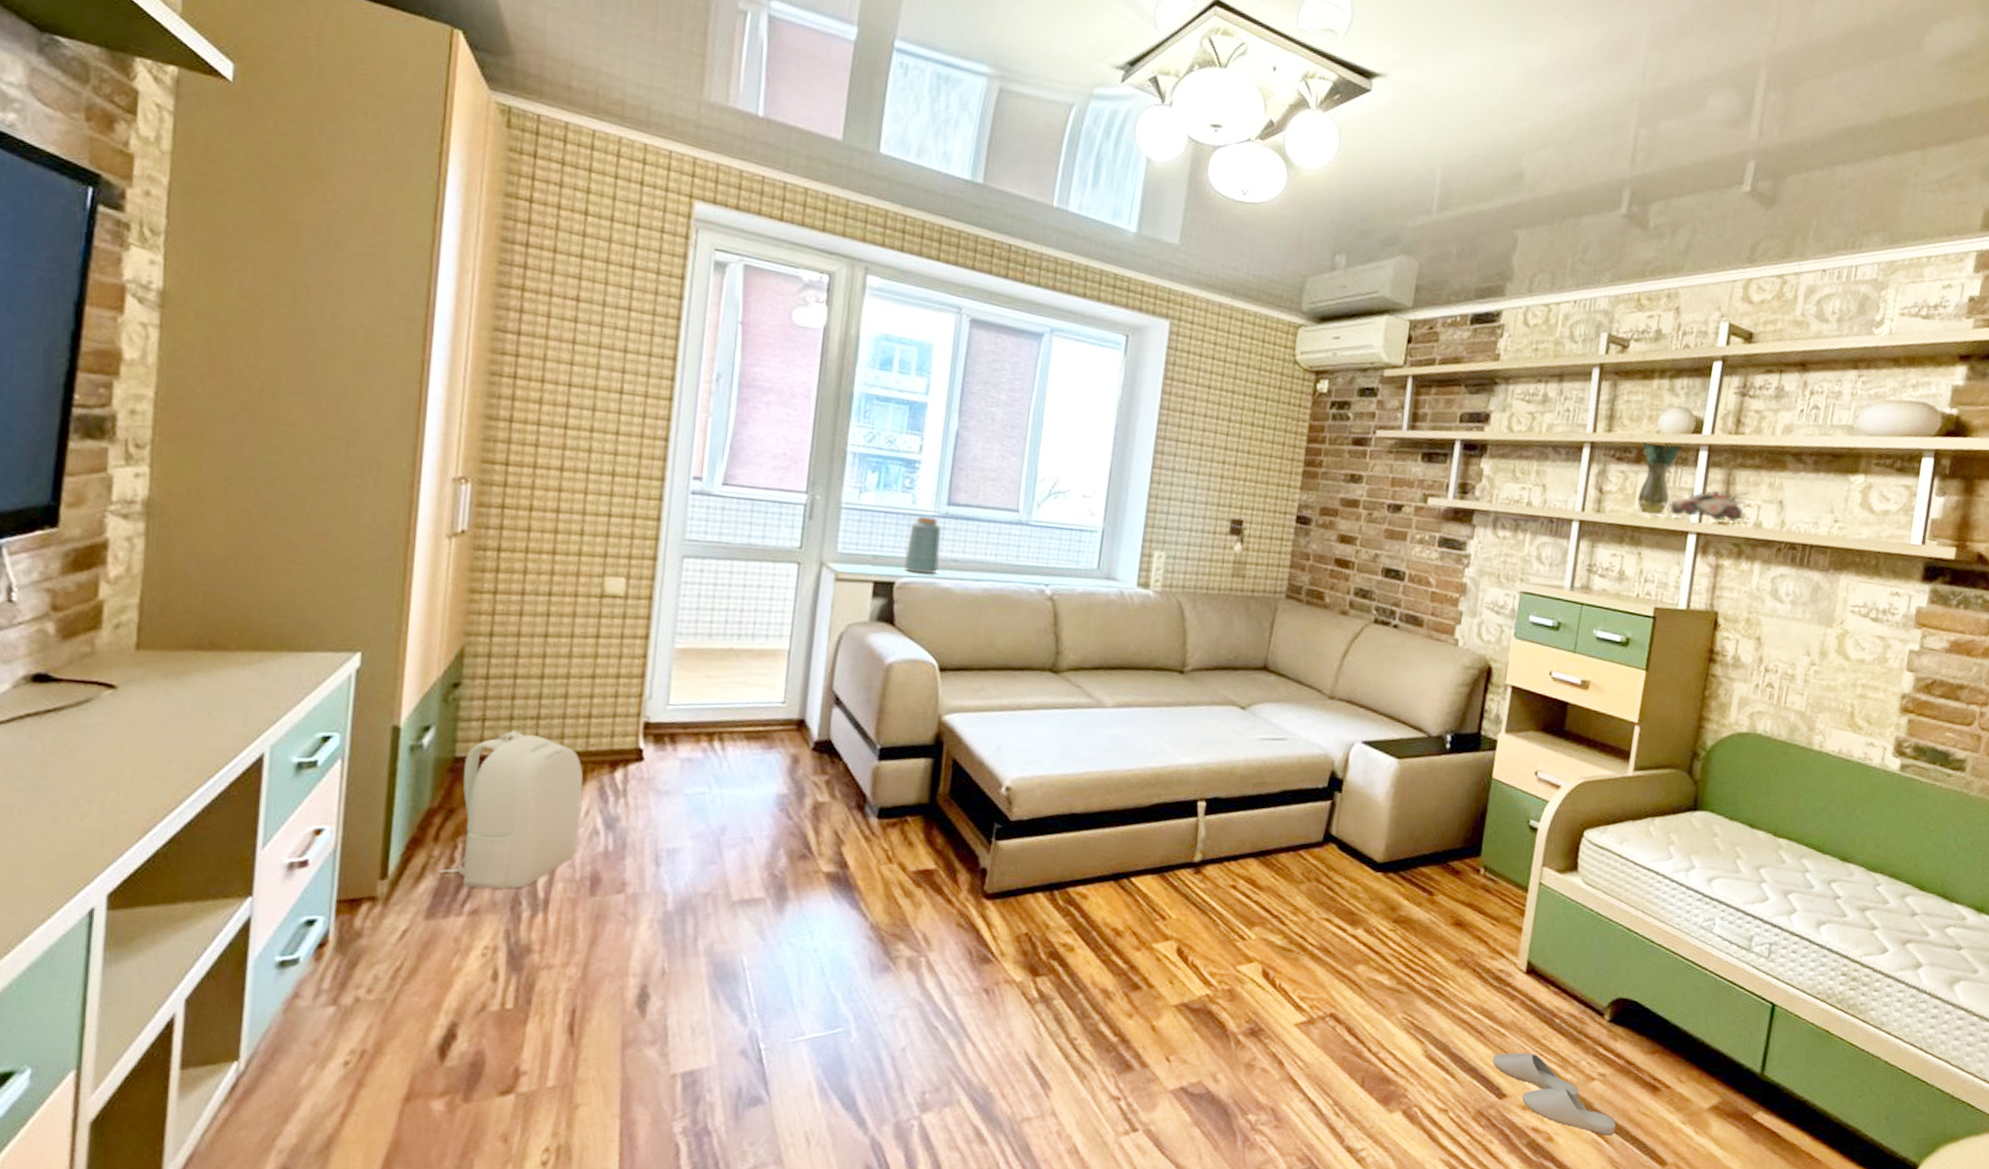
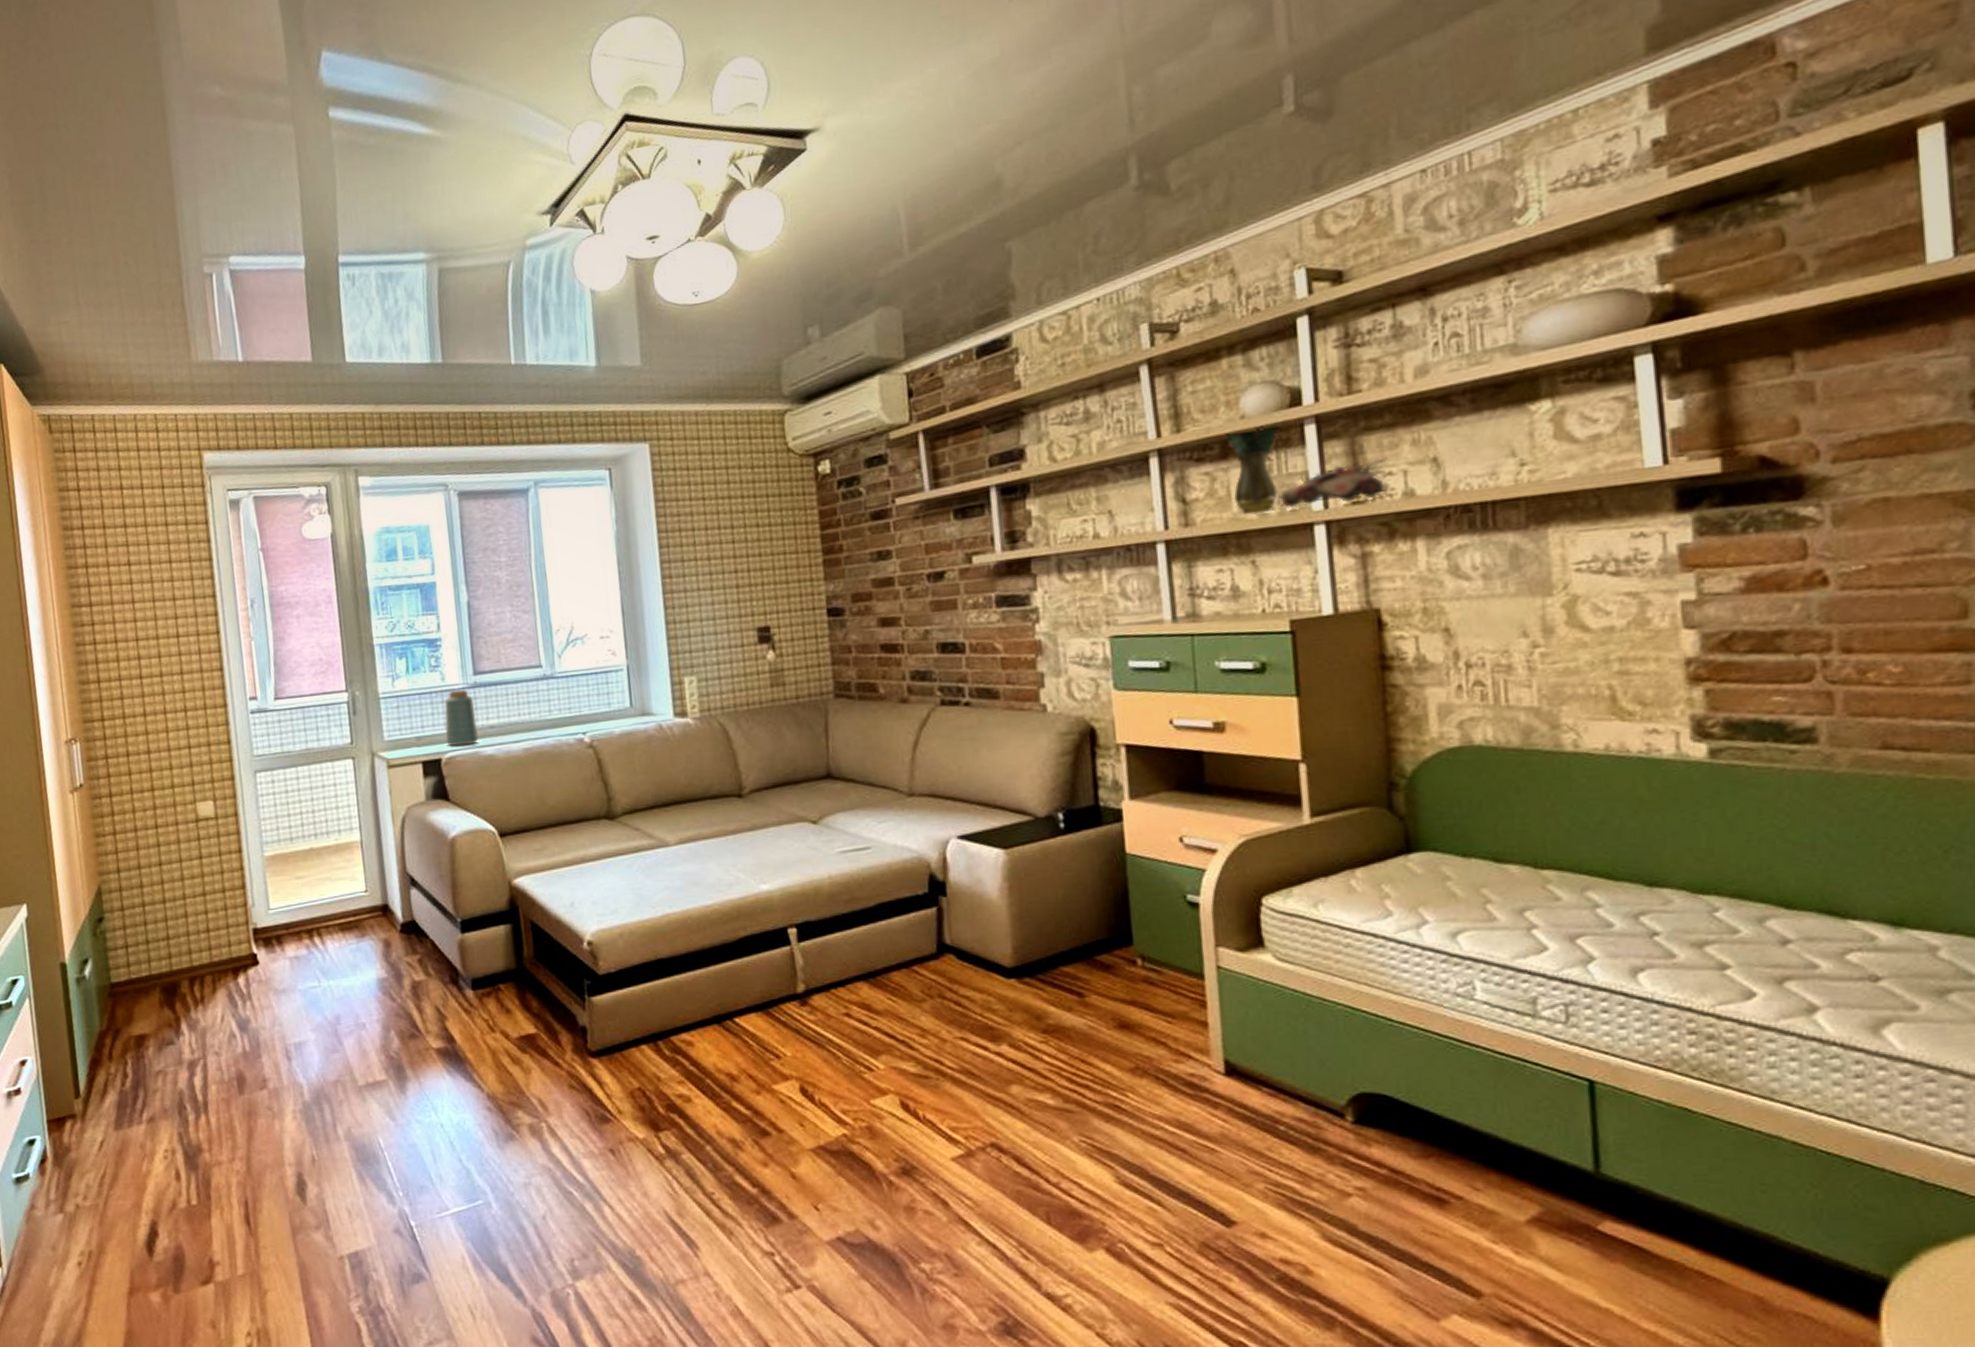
backpack: present [438,730,584,890] -> none [116,952,221,1098]
slippers: present [1492,1052,1616,1136] -> none [1207,1169,1397,1264]

